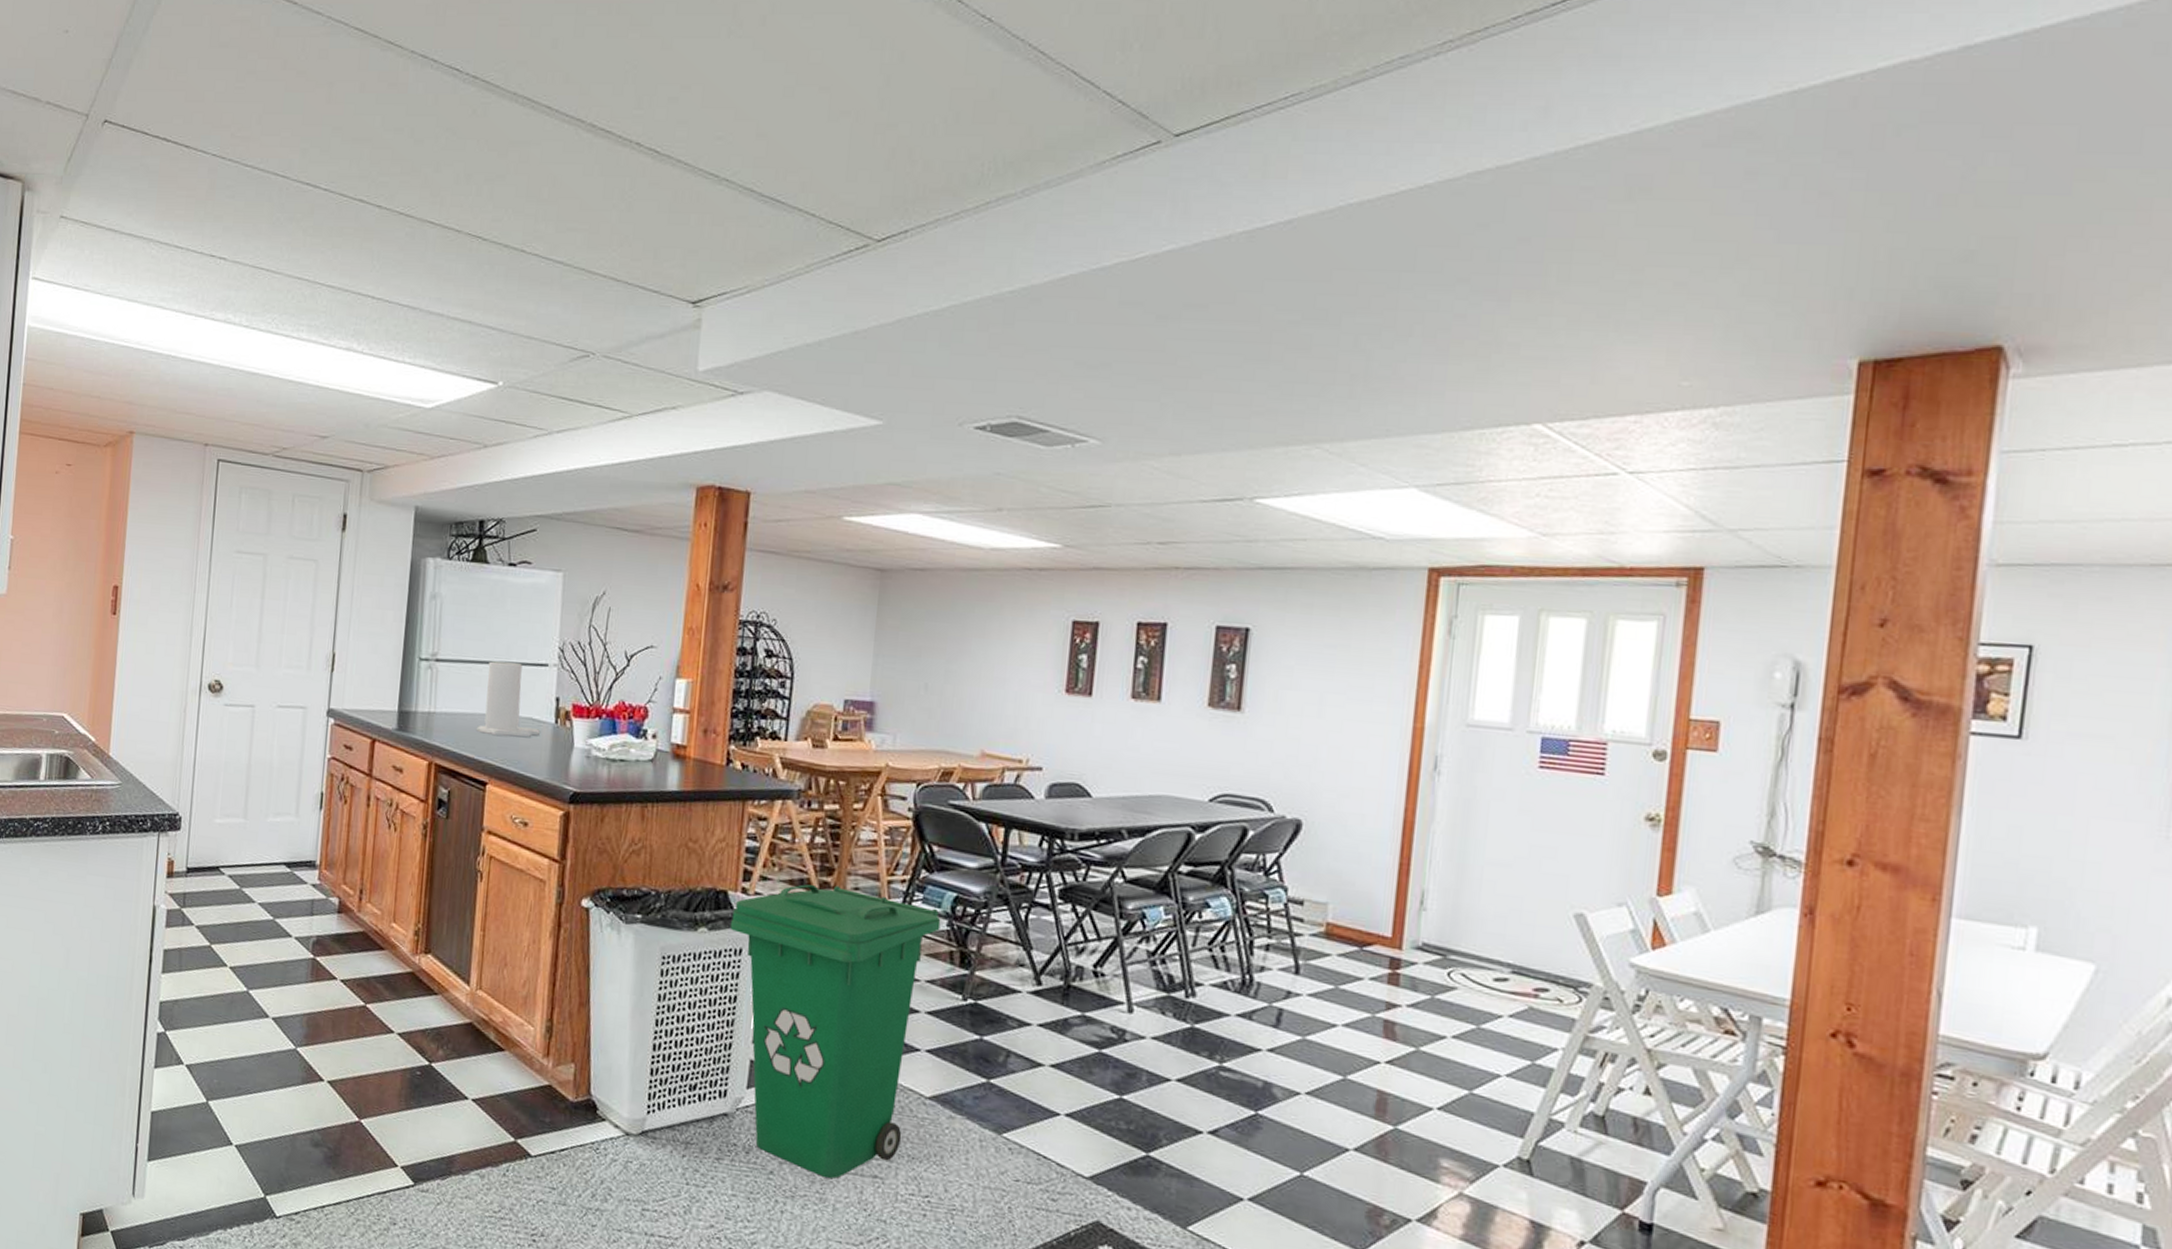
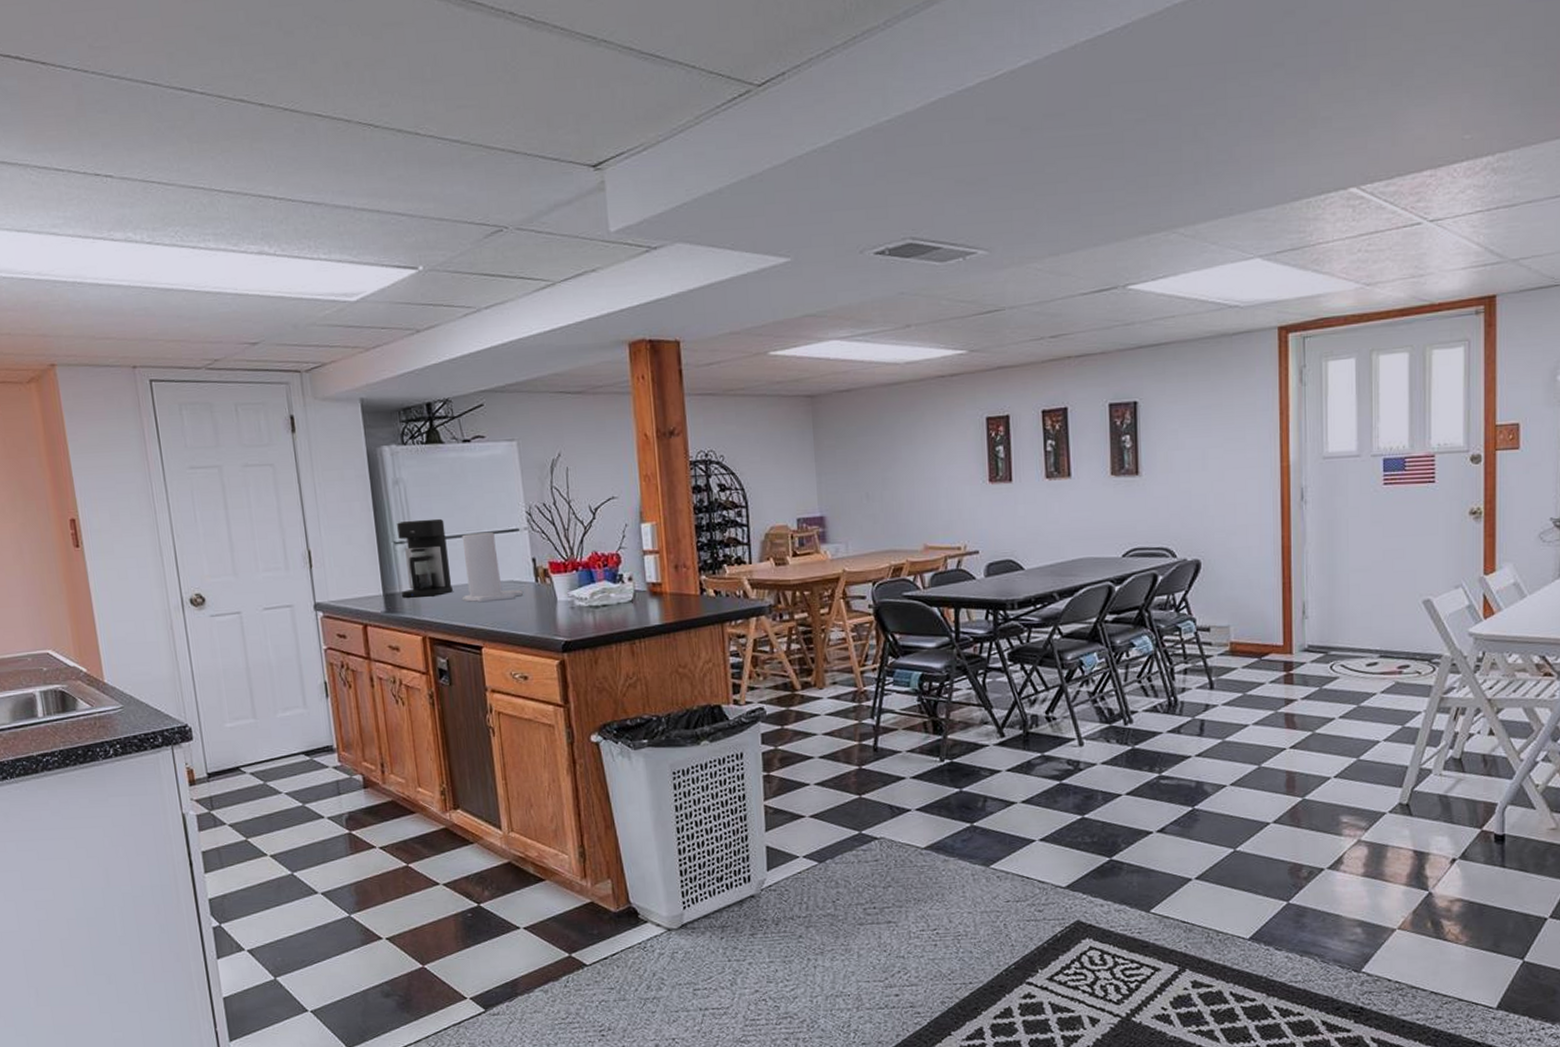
coffee maker: none [416,638,474,723] -> present [397,518,453,599]
recycling bin: present [730,884,941,1178] -> none [728,683,912,931]

